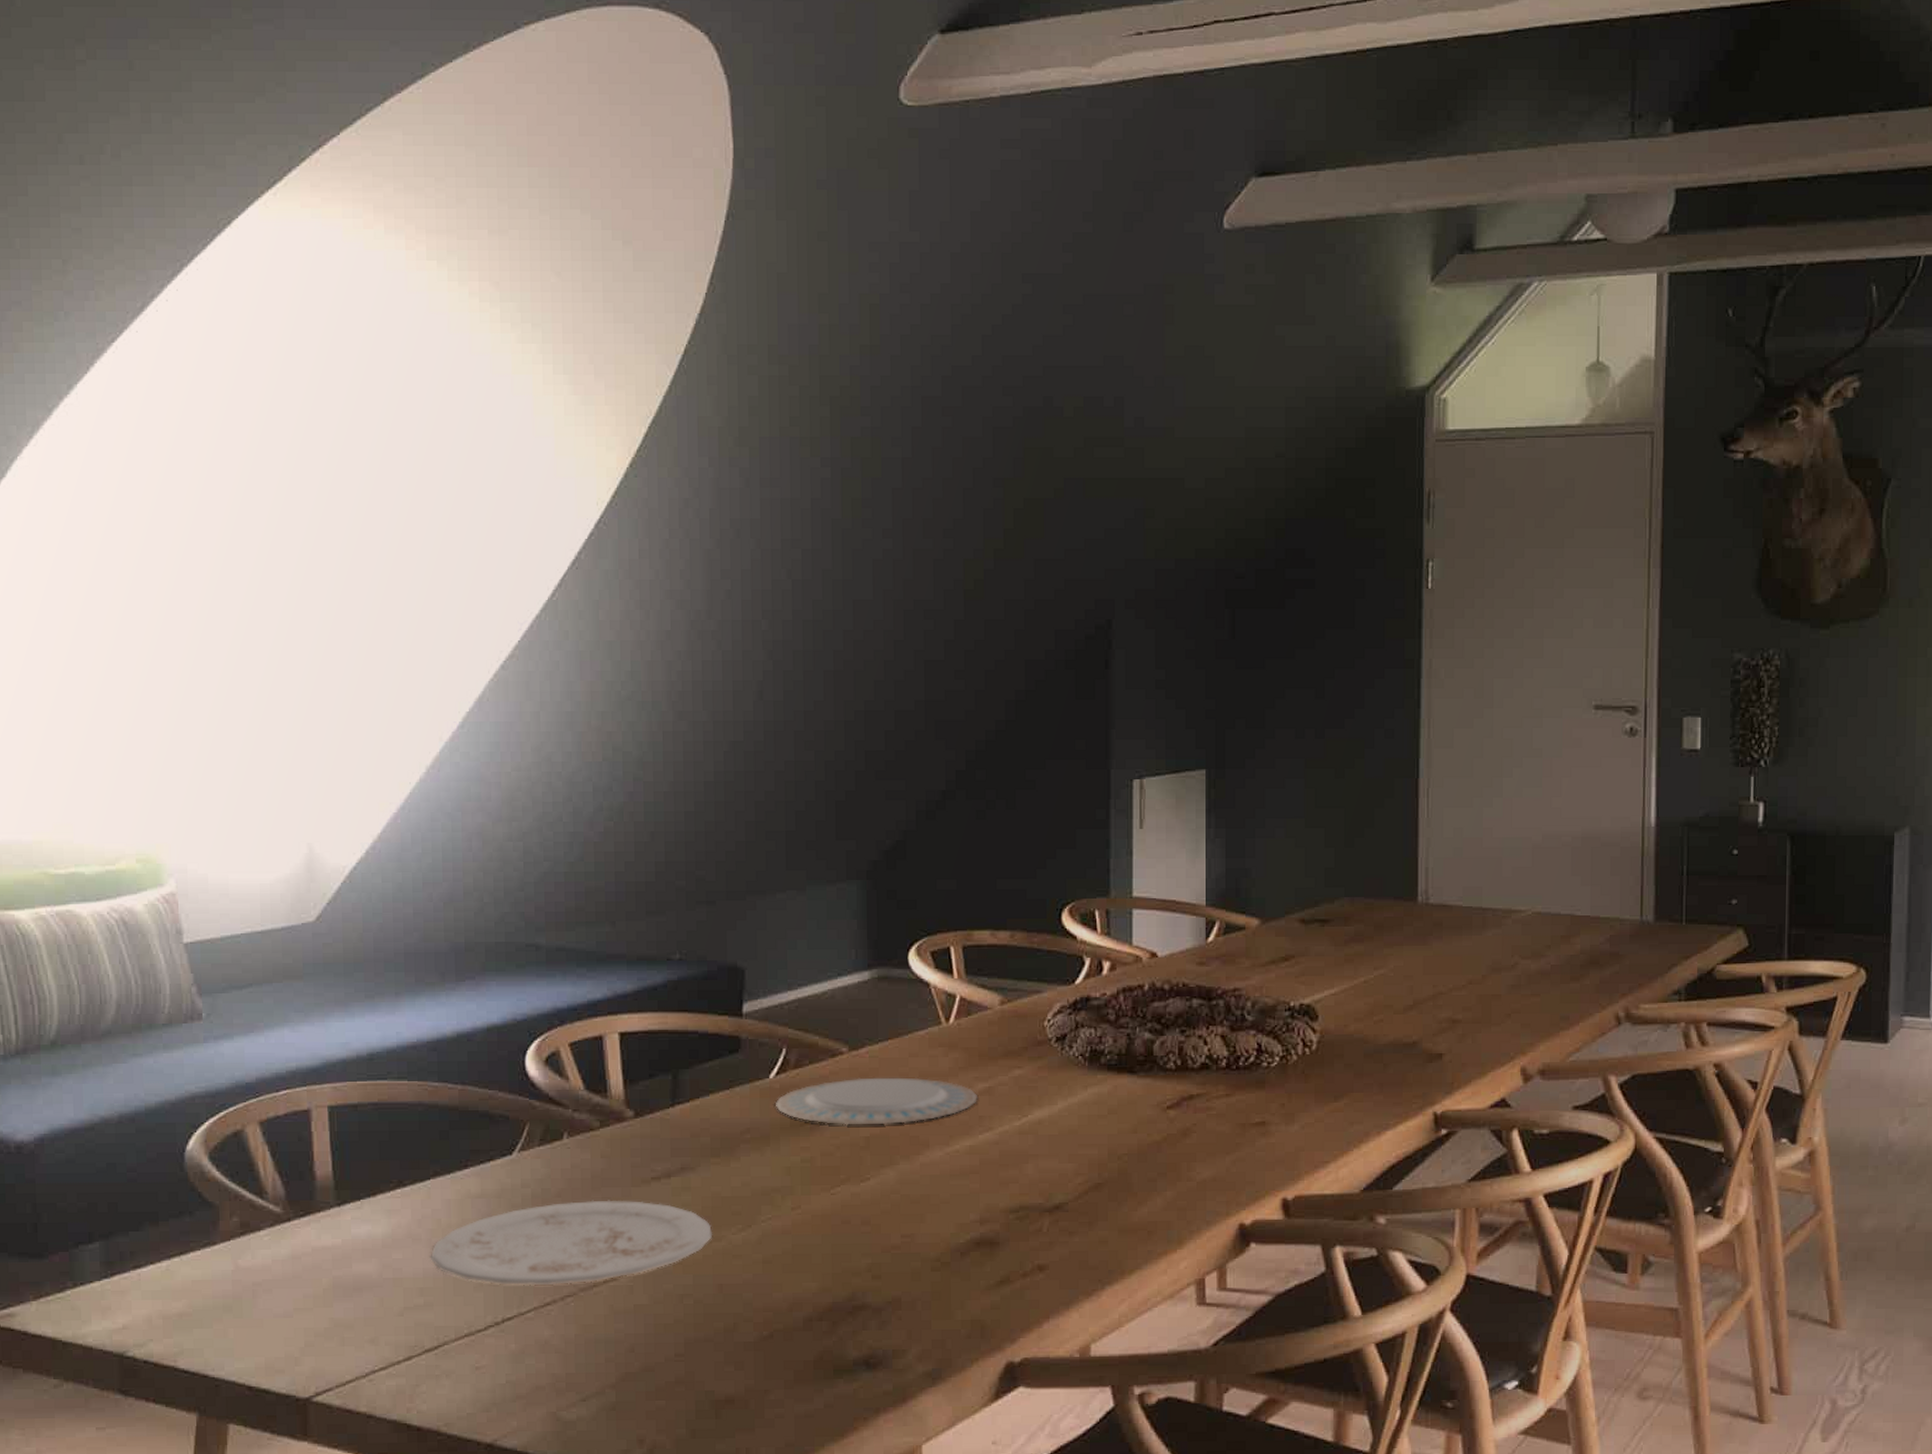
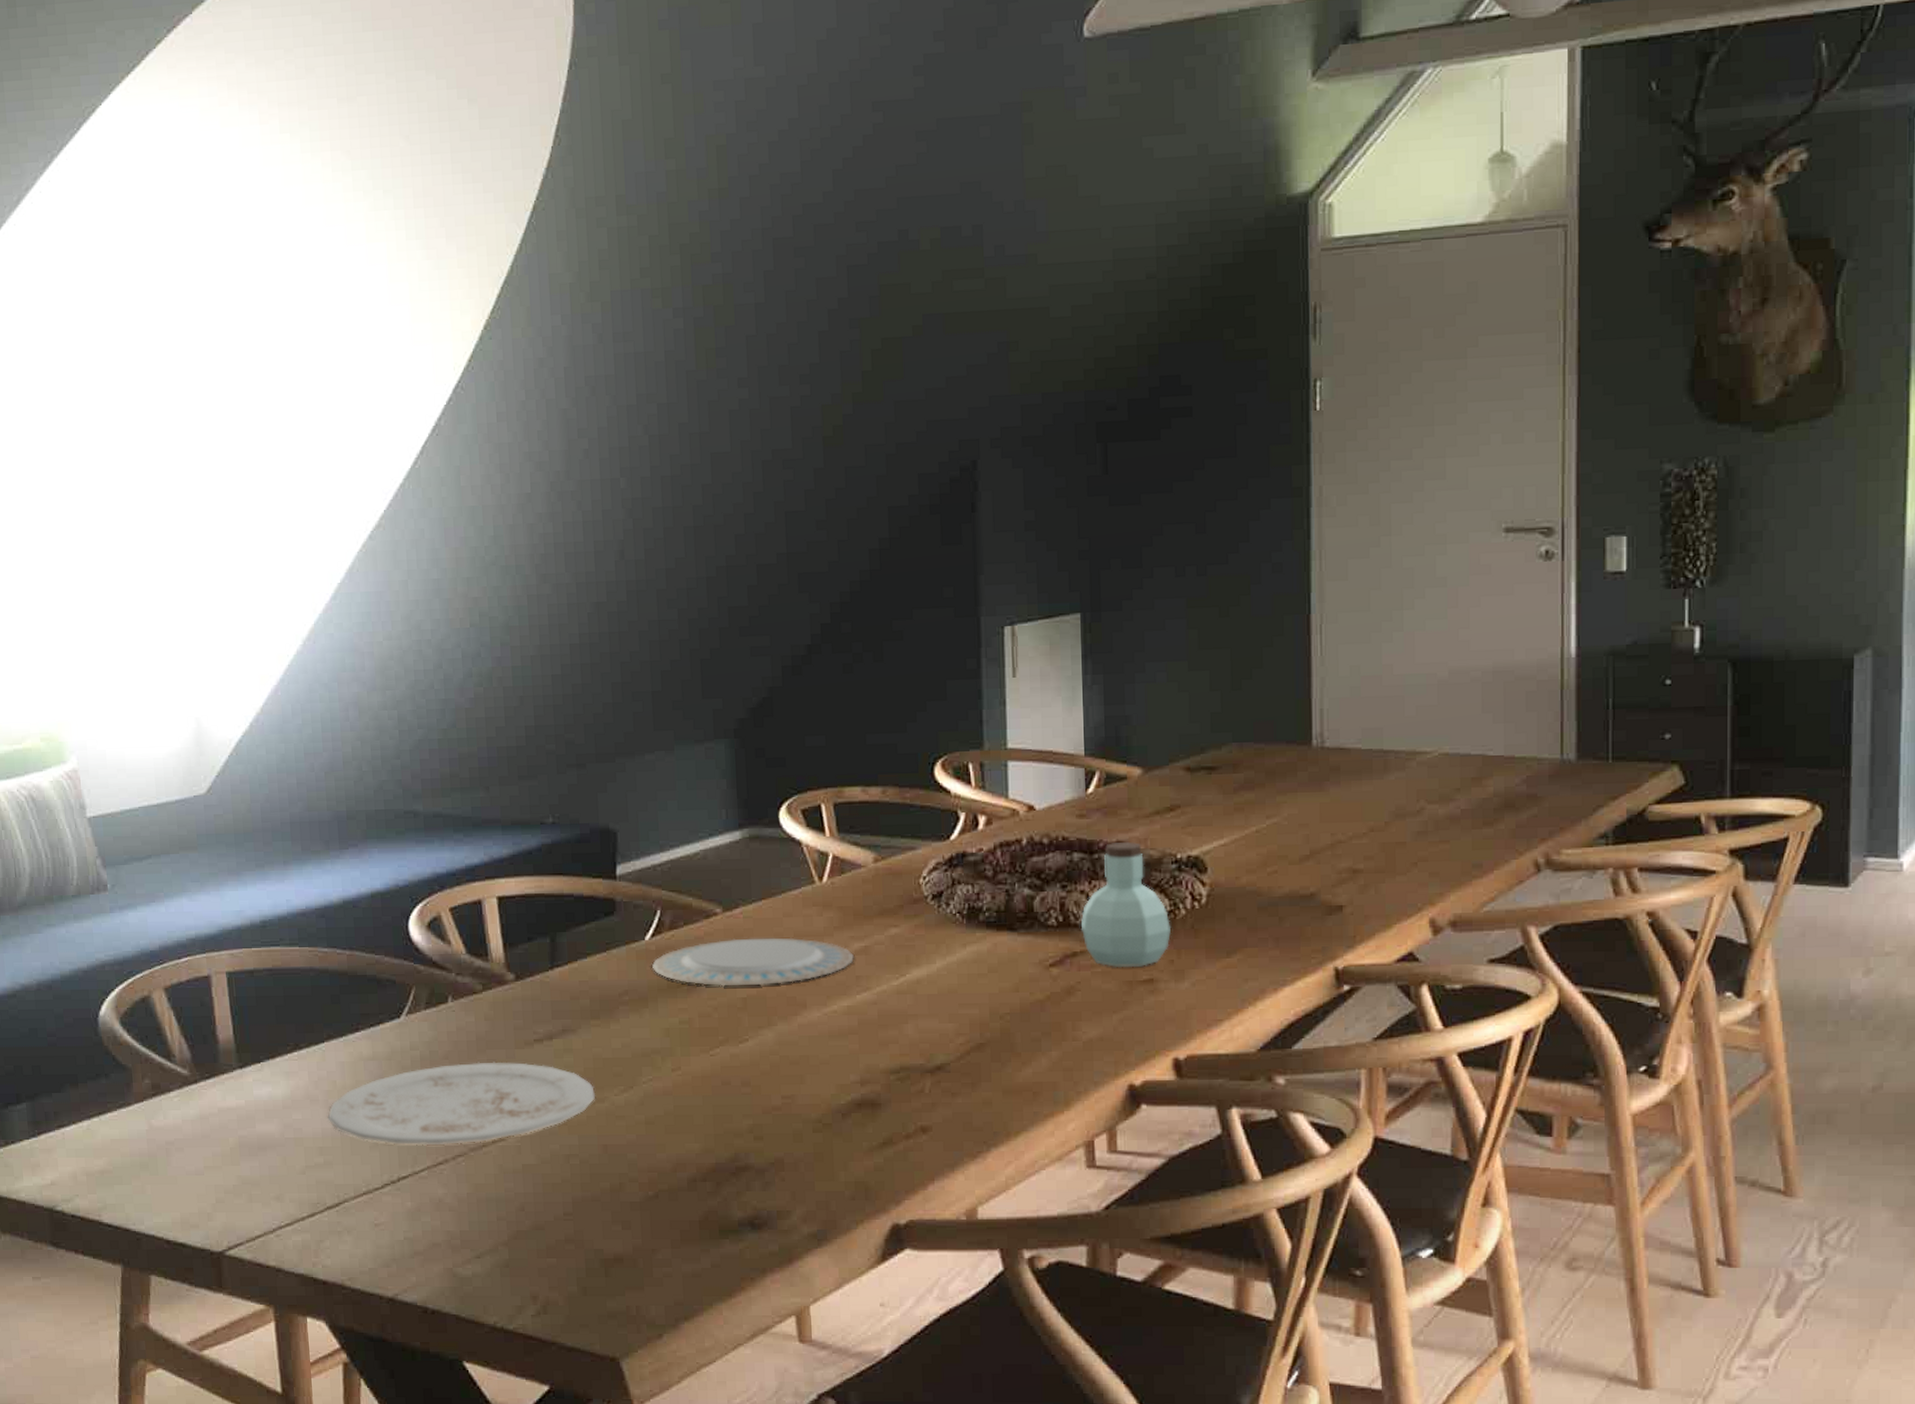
jar: none [1199,990,1282,1110] -> present [1081,842,1171,967]

